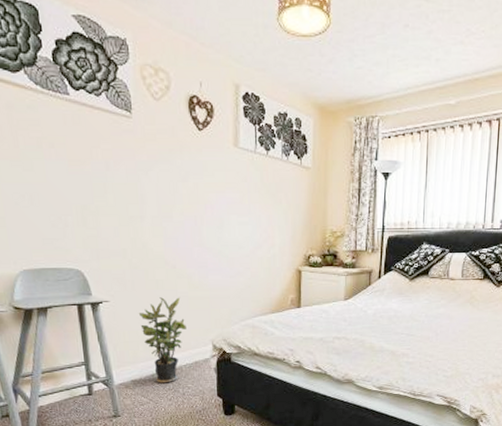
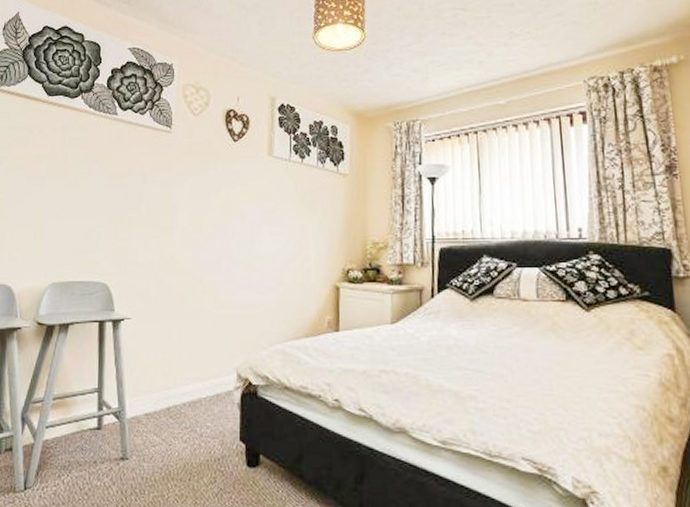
potted plant: present [138,297,187,384] -> none [159,315,209,420]

